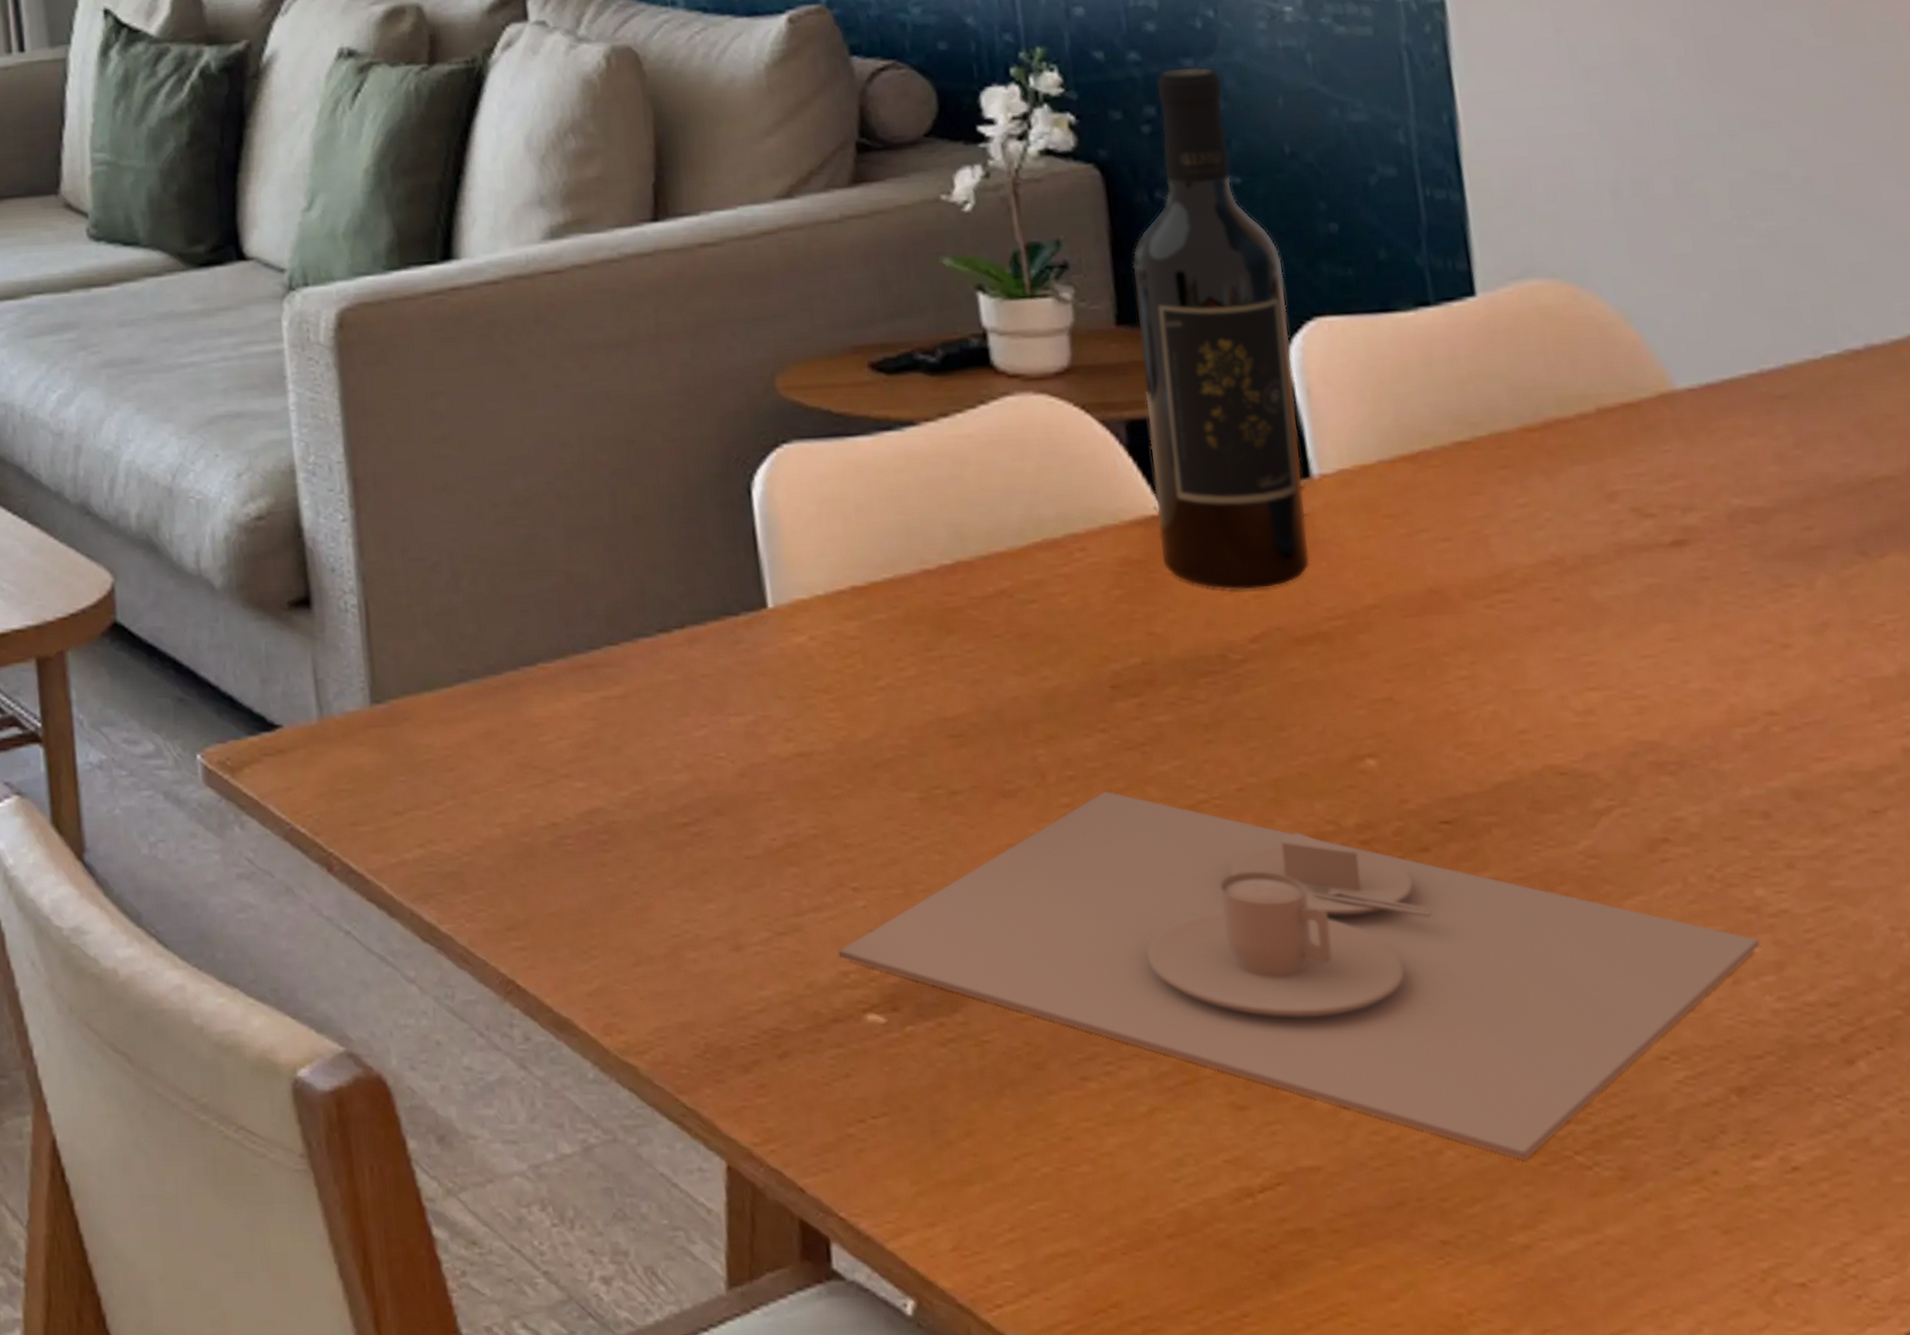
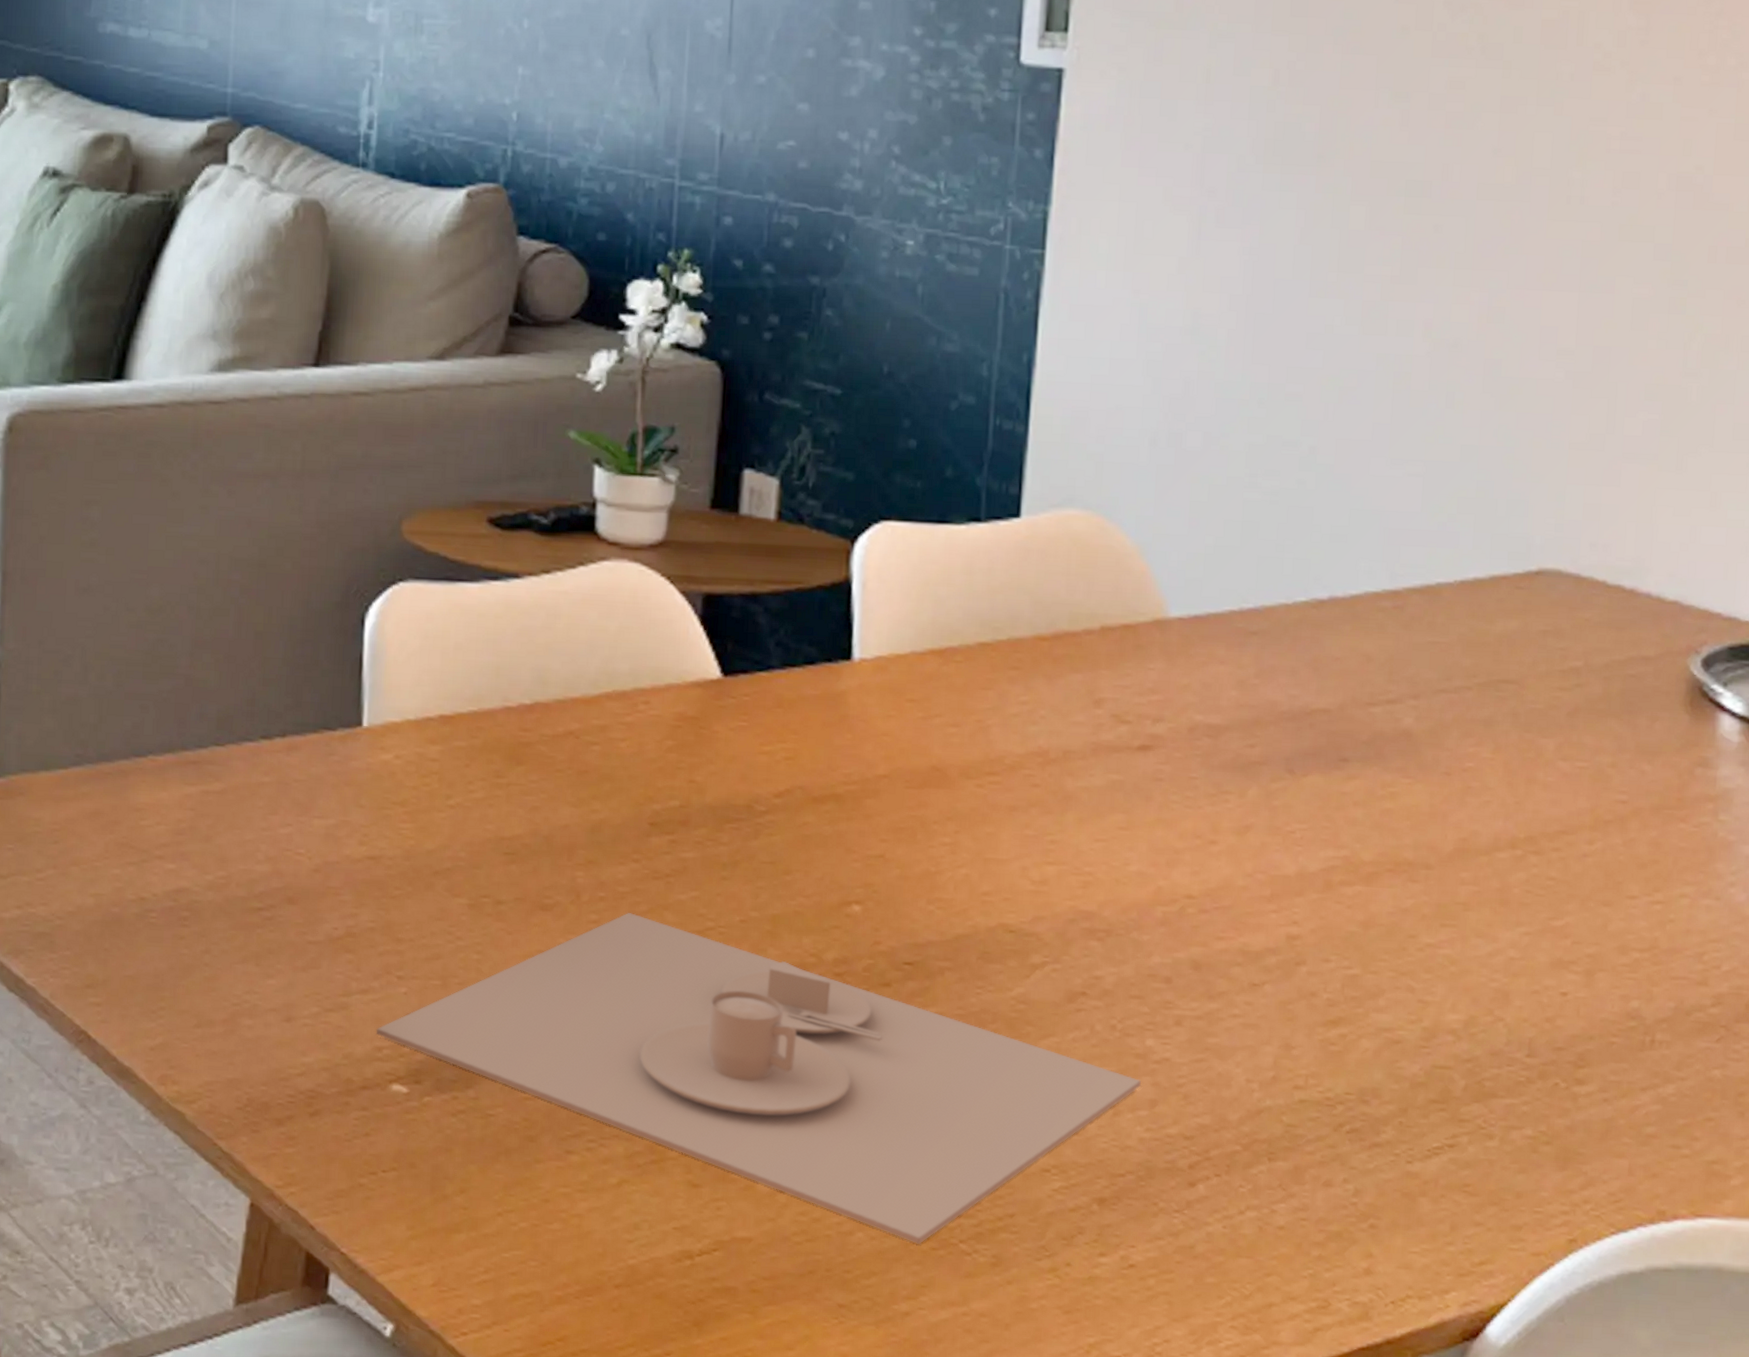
wine bottle: present [1132,67,1310,590] -> none [713,284,863,752]

